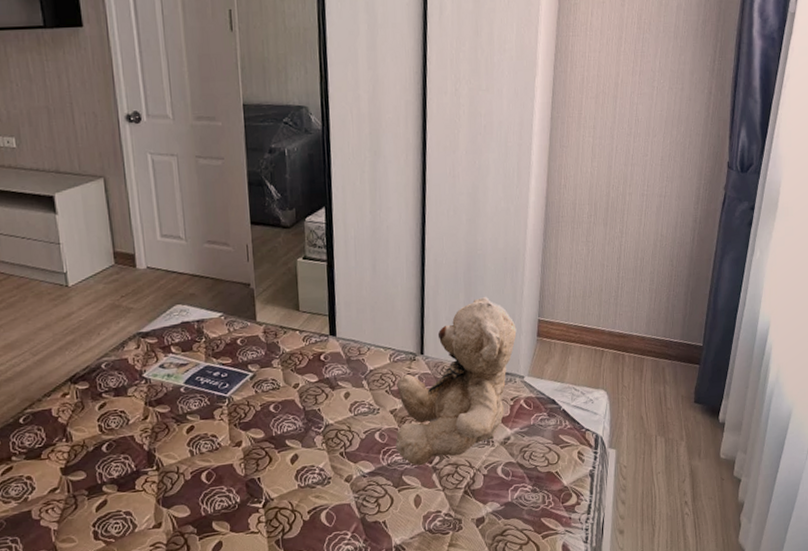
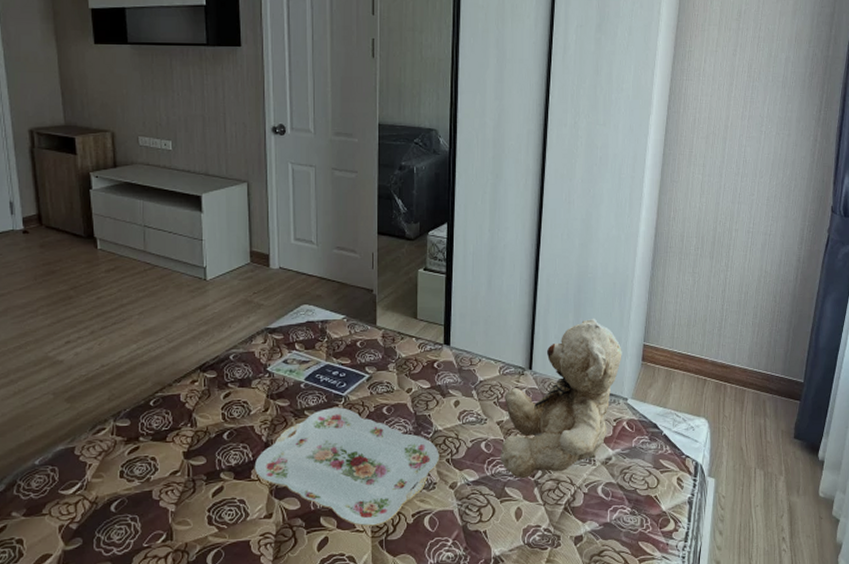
serving tray: none [138,409,333,528] -> present [254,407,439,527]

